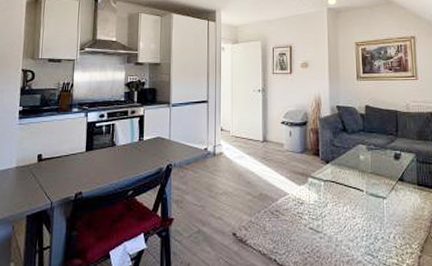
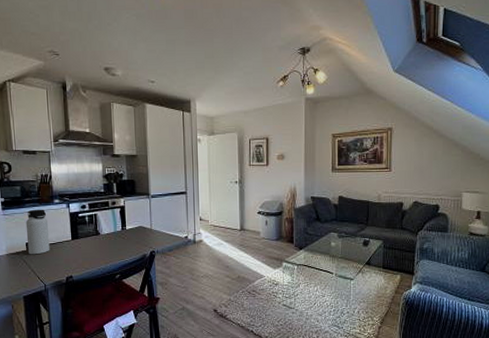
water bottle: none [39,118,64,168] -> present [25,209,50,255]

